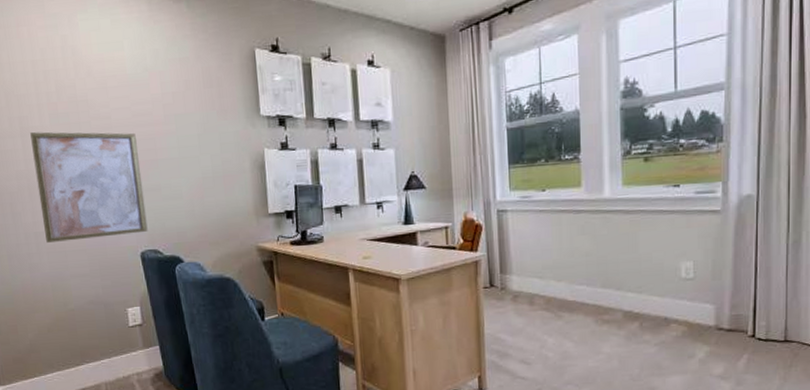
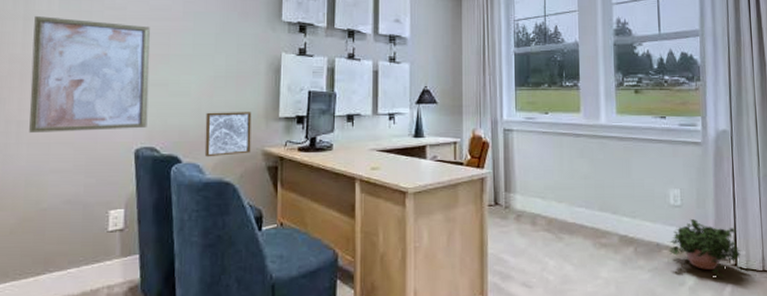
wall art: none [199,210,246,256] -> present [204,112,252,157]
potted plant: none [677,291,762,349] -> present [668,218,742,277]

